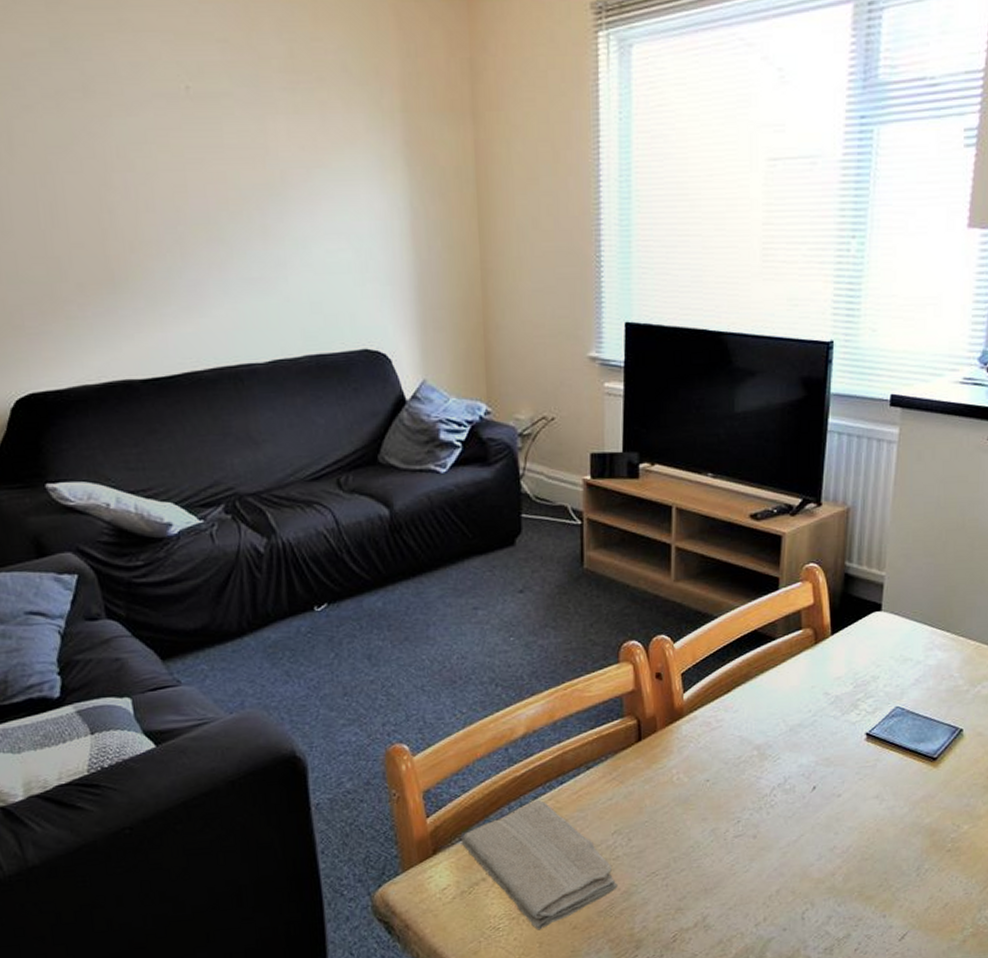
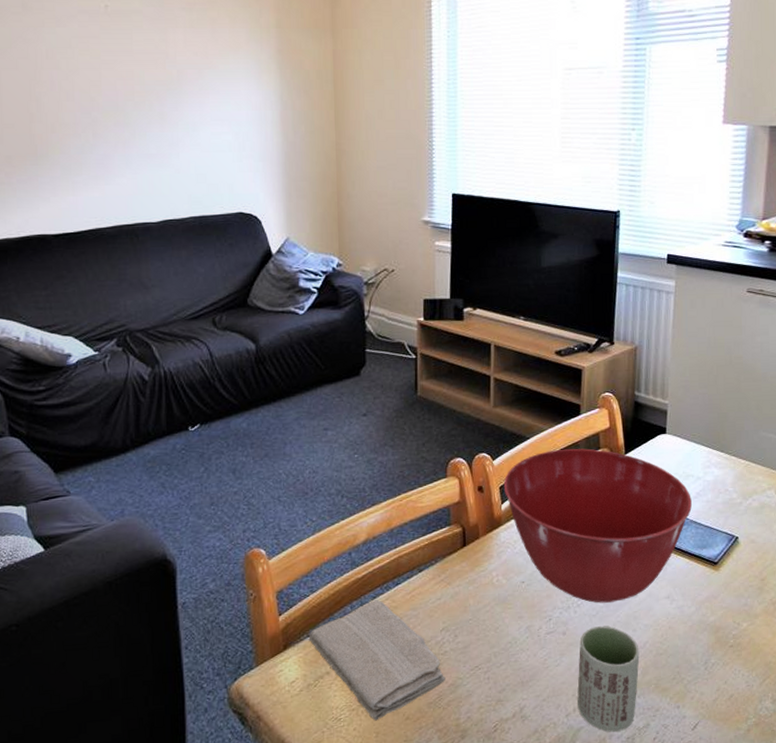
mixing bowl: none [686,628,909,804] -> present [503,448,692,603]
cup: none [769,828,841,943] -> present [577,625,640,732]

